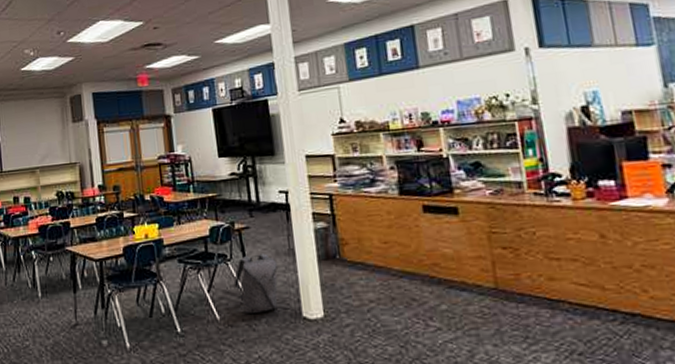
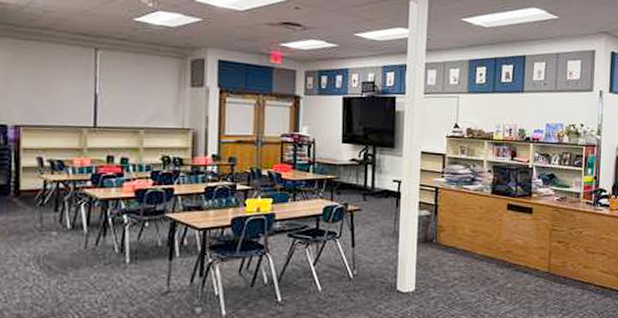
backpack: present [233,253,278,315] -> none [339,234,381,287]

